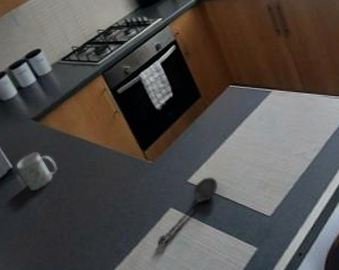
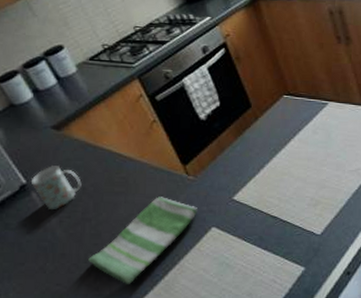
dish towel: none [64,179,156,259] -> present [88,196,197,284]
spoon: present [156,177,217,246] -> none [196,194,265,268]

